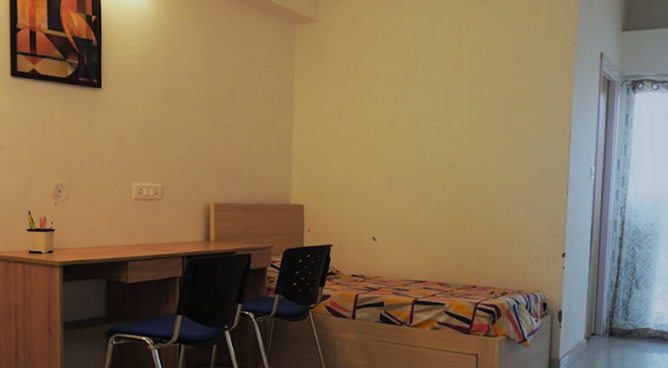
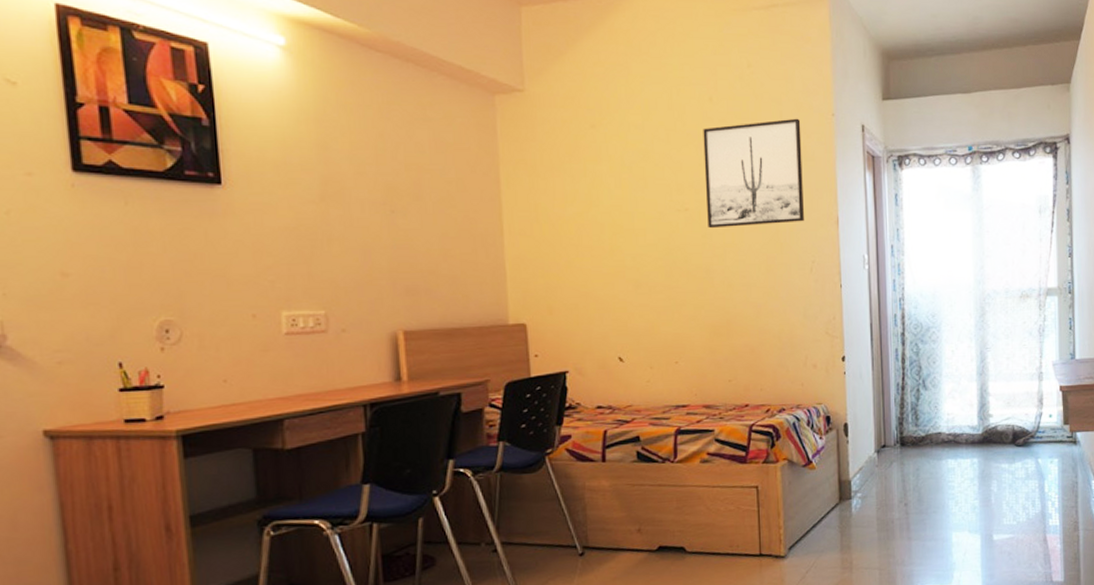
wall art: none [455,46,545,138] -> present [703,118,804,229]

